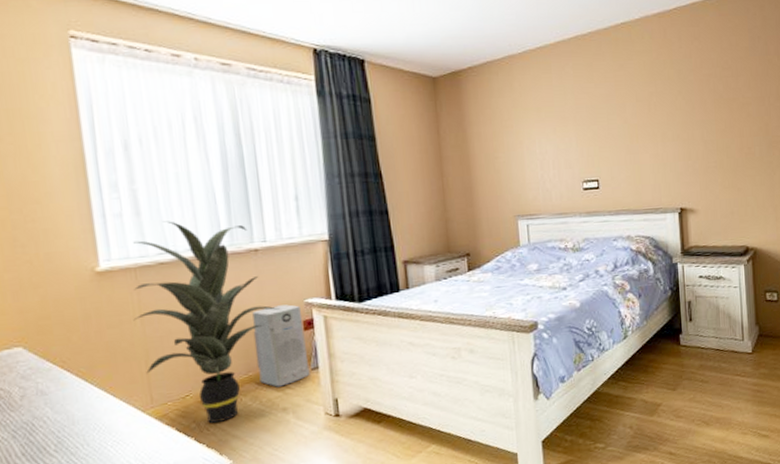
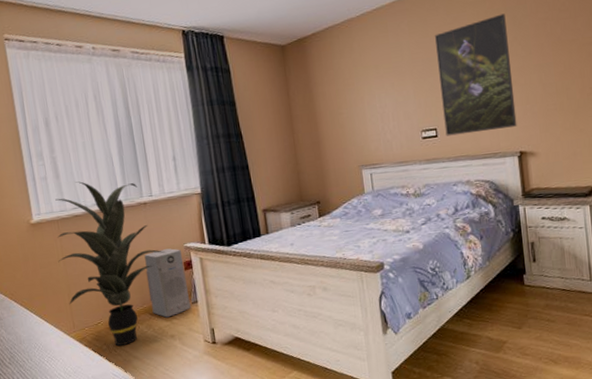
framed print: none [600,66,679,189] -> present [435,13,517,136]

